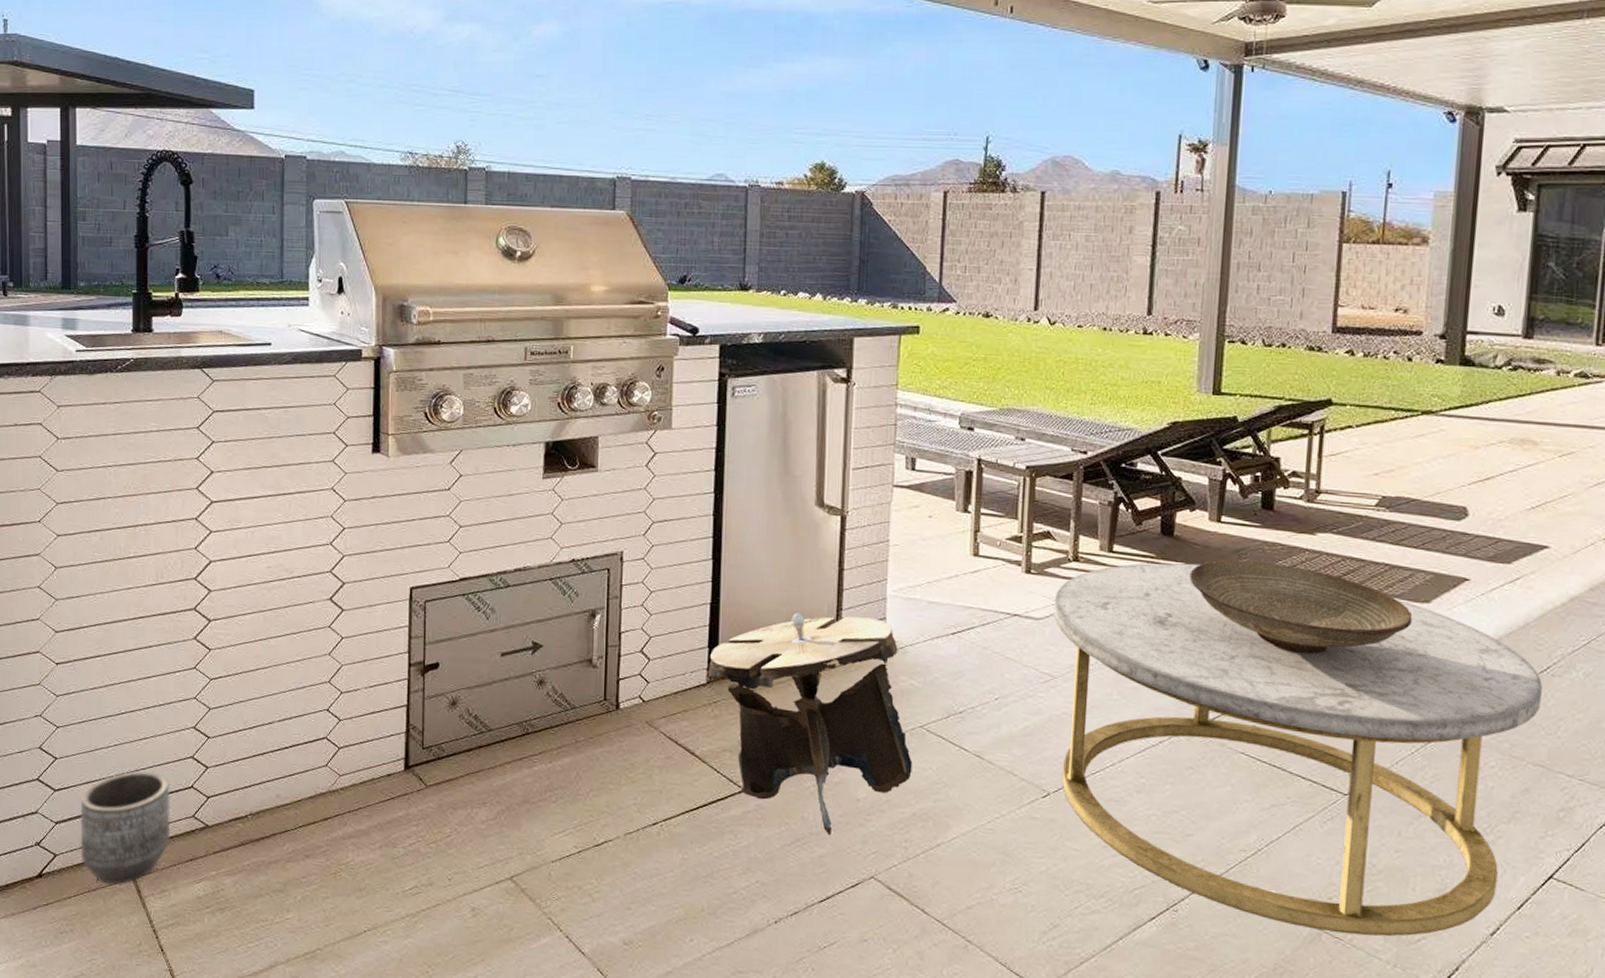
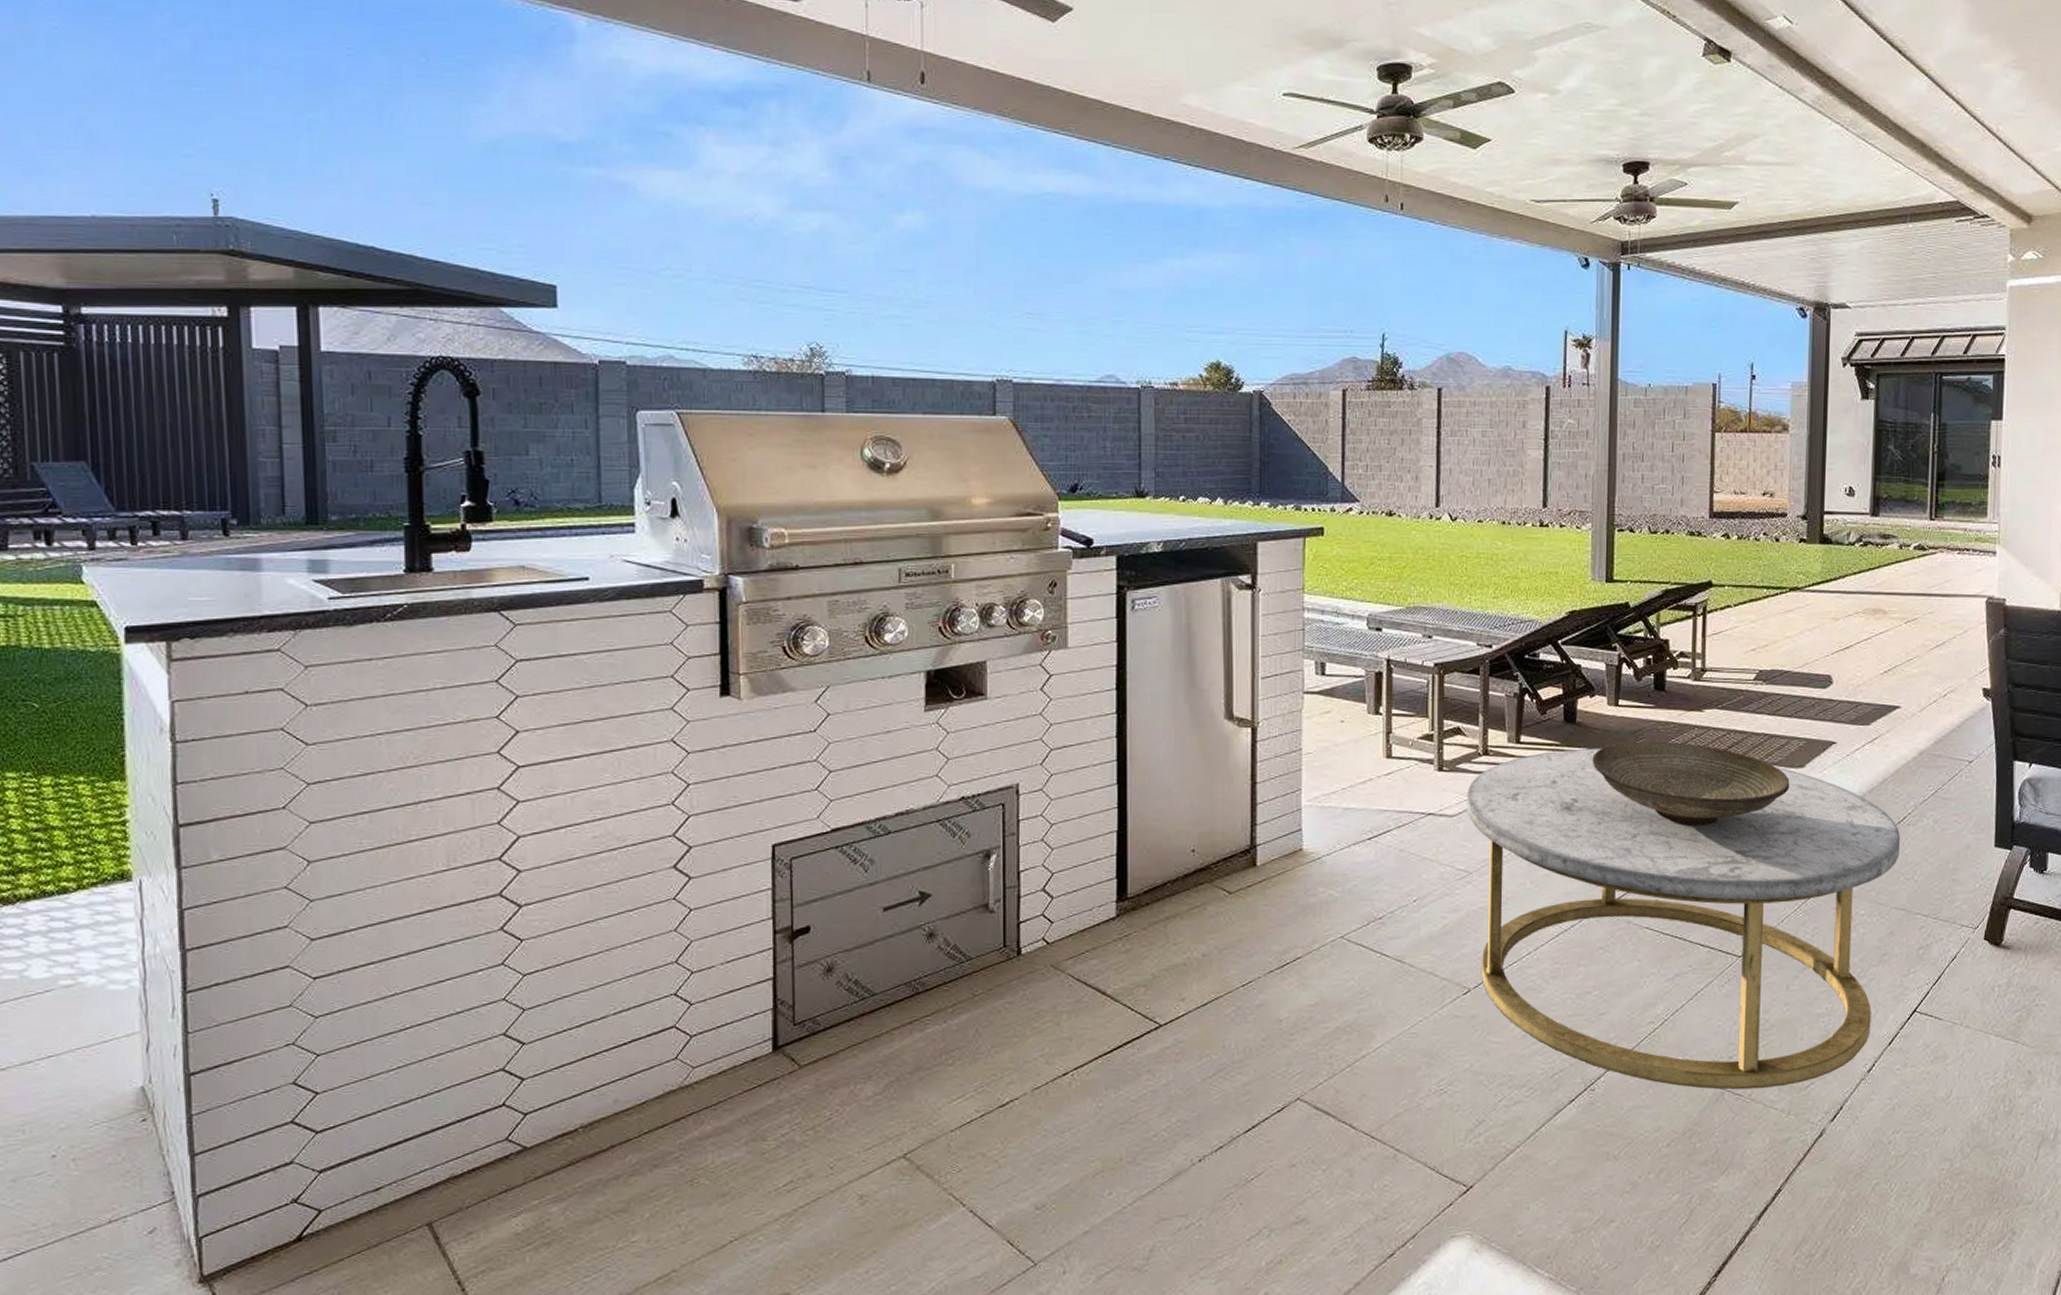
planter: present [80,770,171,885] -> none [353,1092,477,1236]
stool: present [708,613,913,836] -> none [1118,830,1334,1062]

